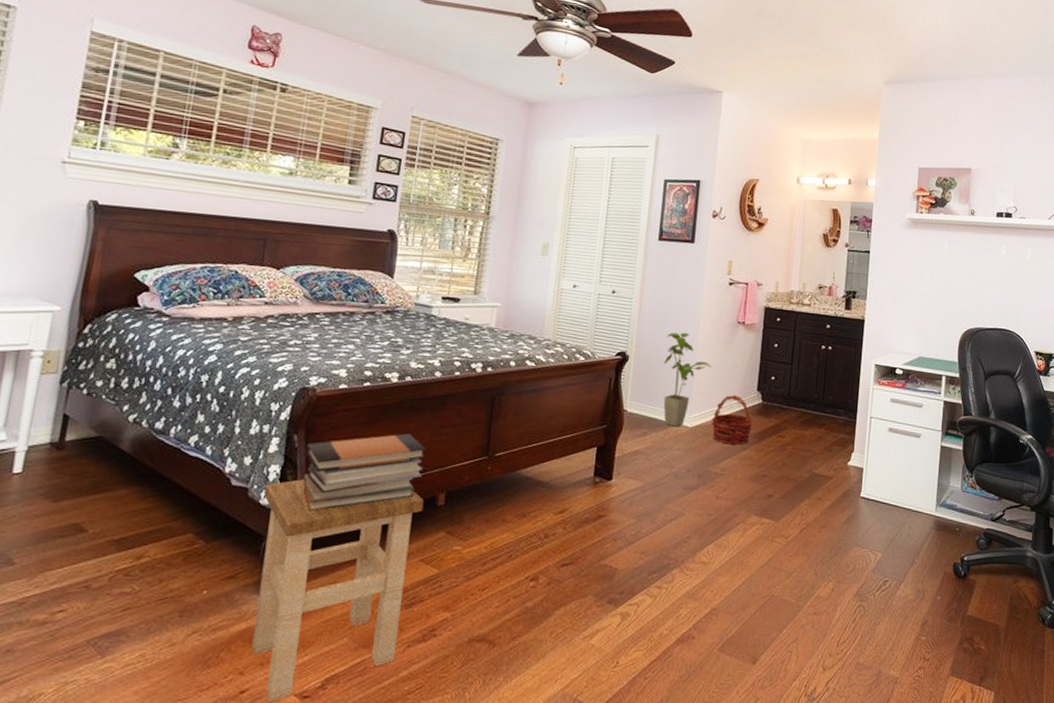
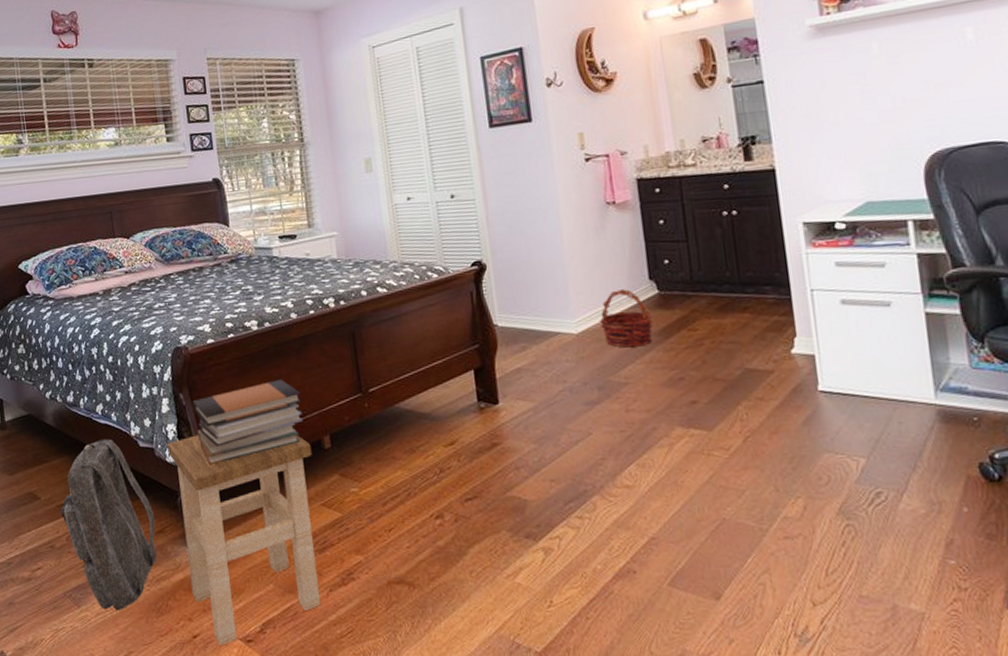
backpack: none [110,473,229,663] -> present [61,439,157,611]
house plant: present [663,332,712,427] -> none [524,226,586,336]

